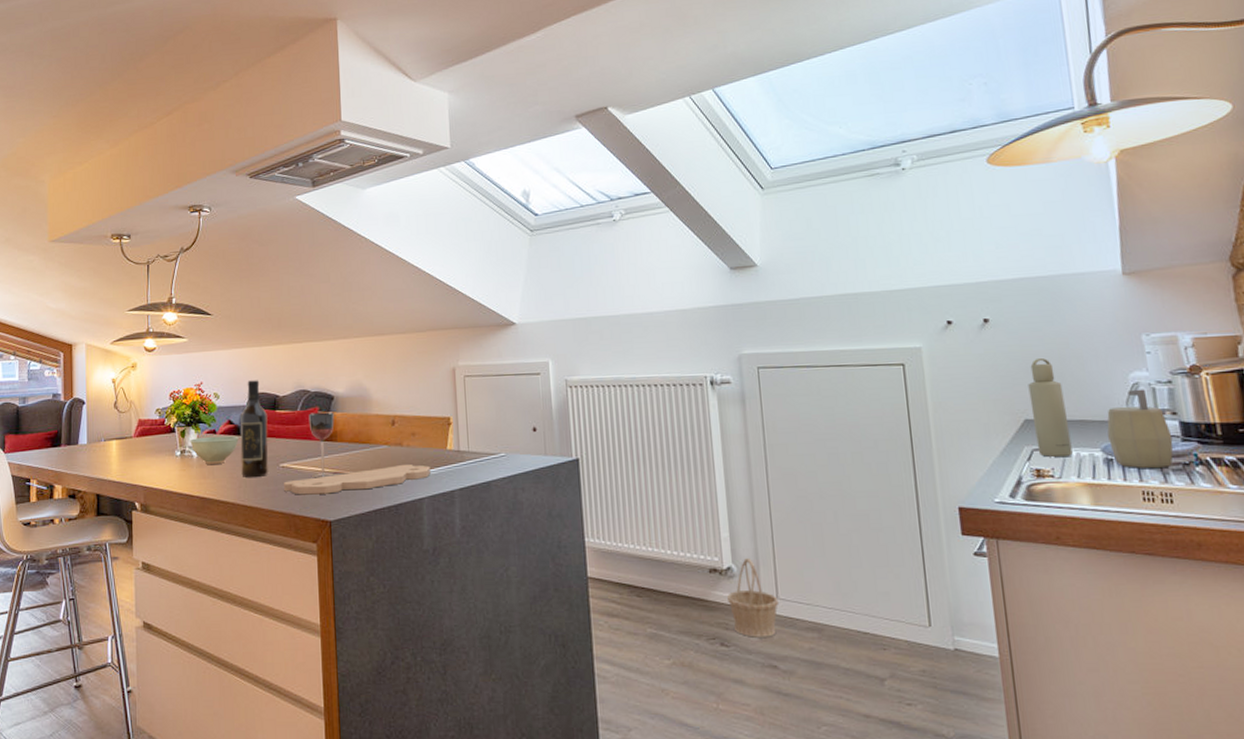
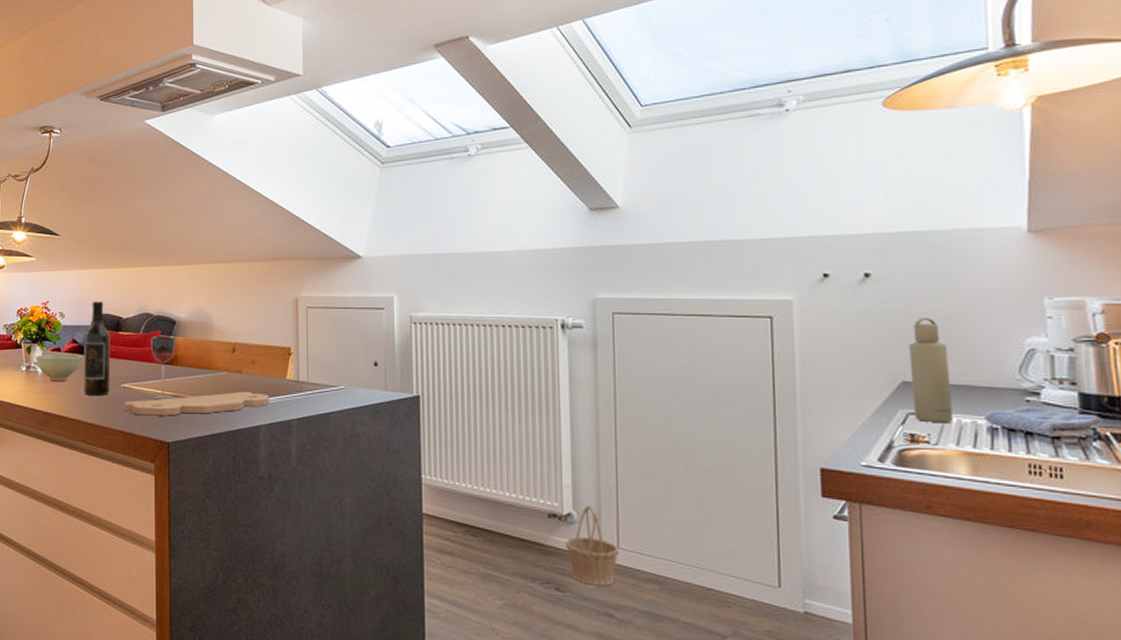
soap dispenser: present [1107,389,1174,469] -> none [995,356,1069,441]

